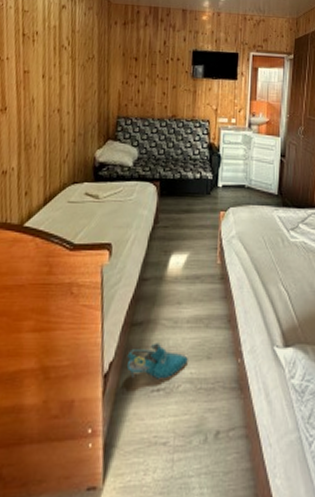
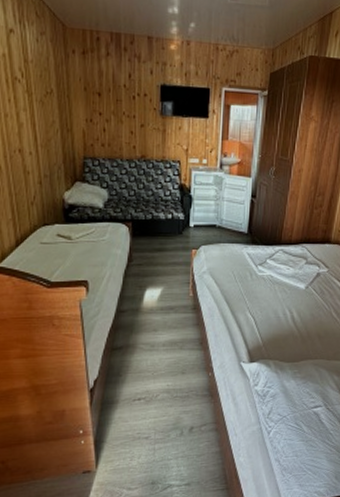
shoe: present [126,343,188,379] -> none [110,363,165,391]

